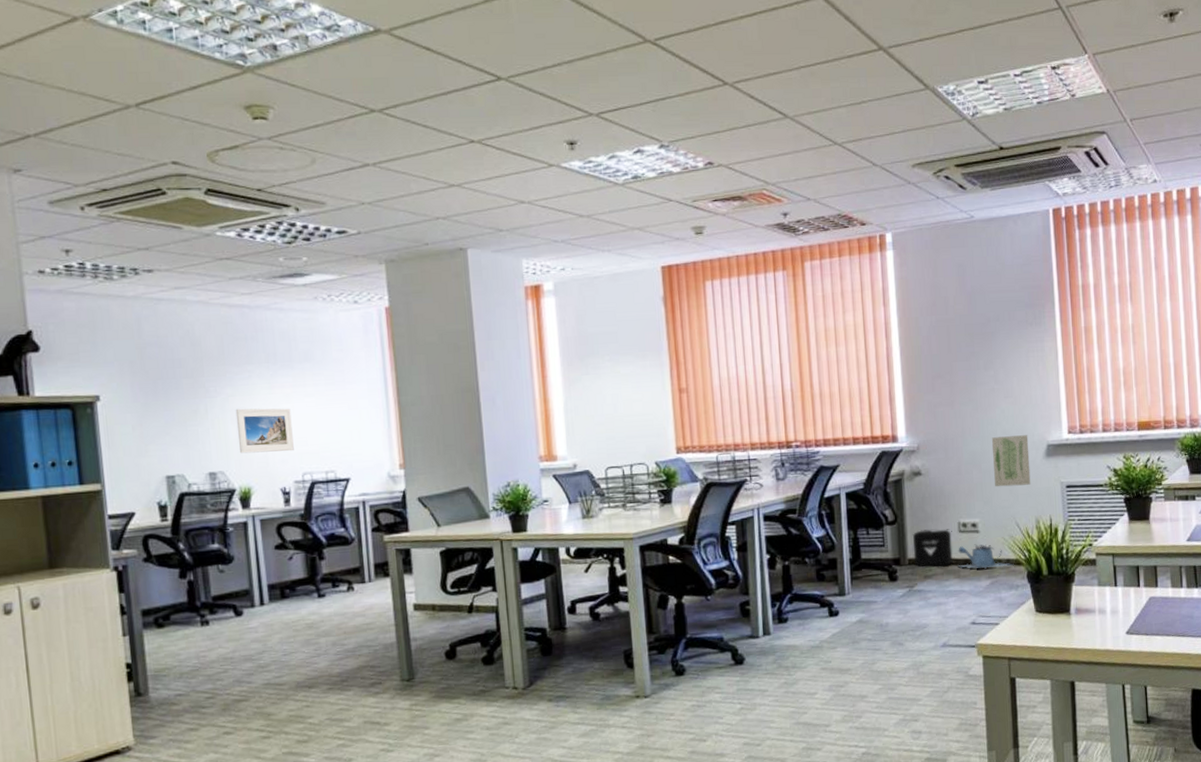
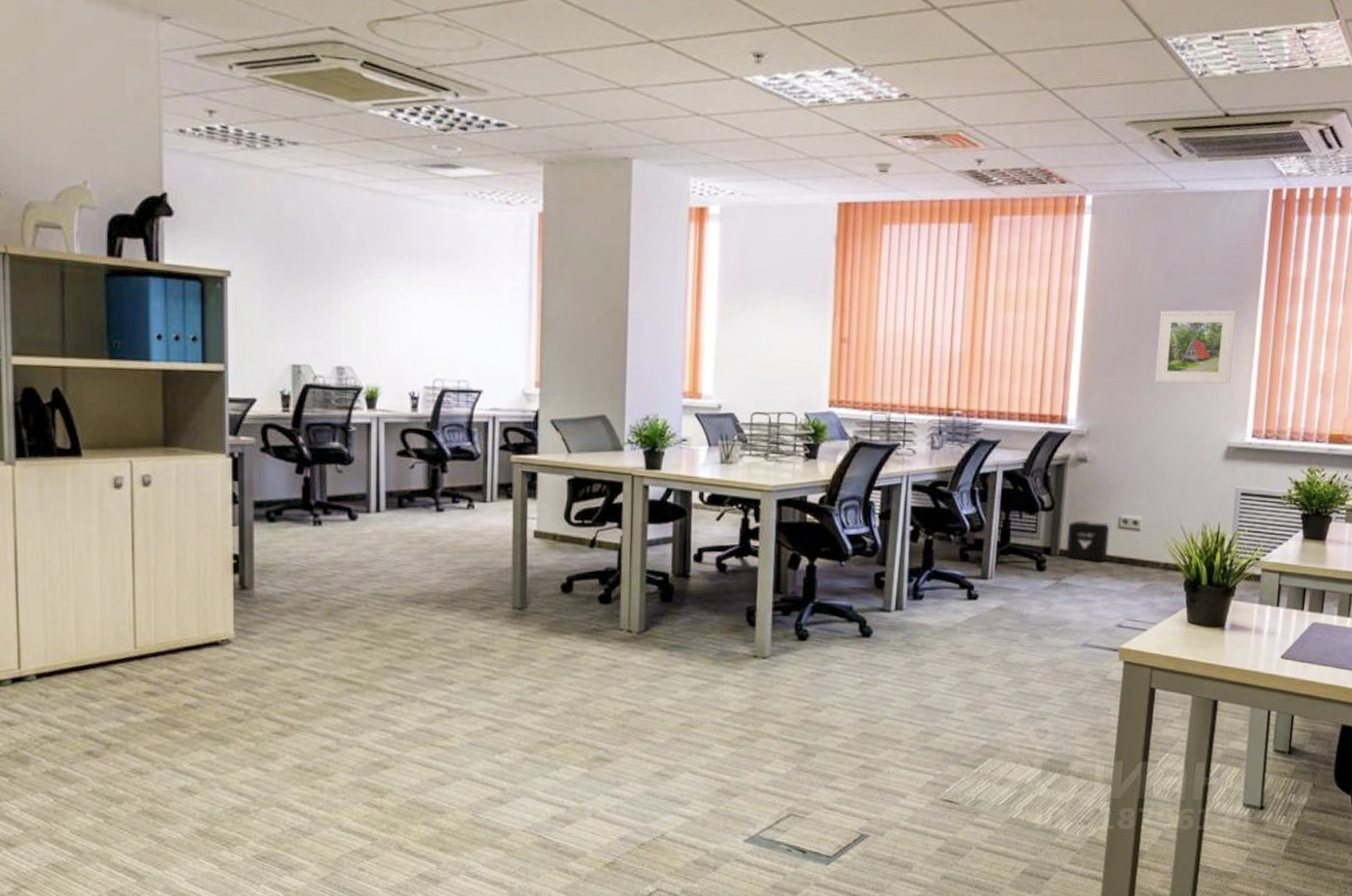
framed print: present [235,408,294,454] -> none [370,302,428,355]
watering can: present [958,544,1014,569] -> none [1112,543,1172,571]
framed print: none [968,321,1041,394] -> present [1154,310,1237,385]
wall art: present [992,435,1031,487] -> none [1164,431,1208,487]

